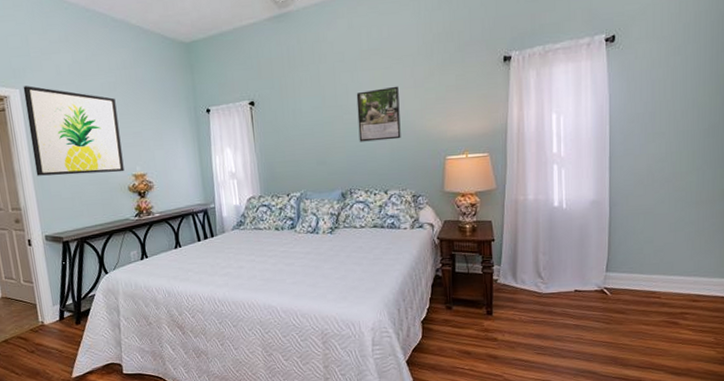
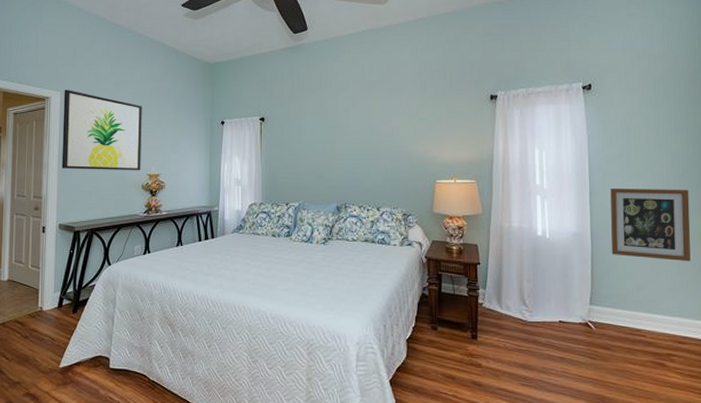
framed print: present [356,86,401,142] -> none [356,113,395,161]
wall art: none [630,145,714,221] -> present [610,189,691,262]

